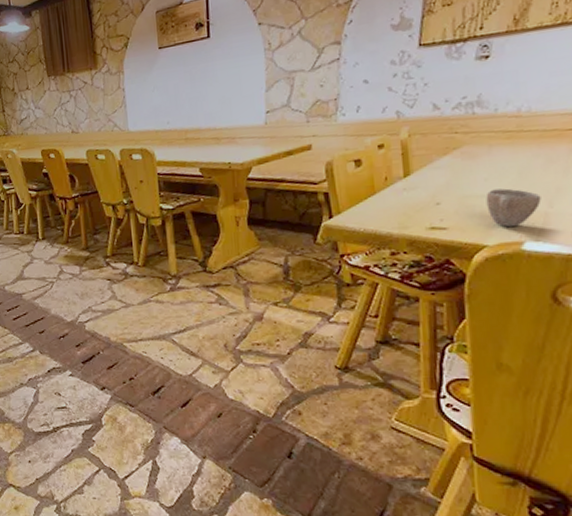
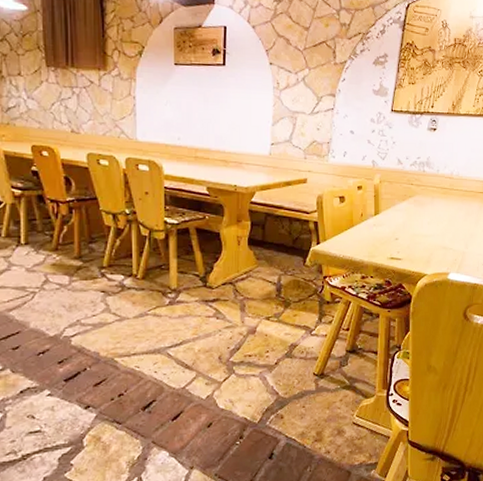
cup: present [485,188,541,227] -> none [428,231,461,260]

